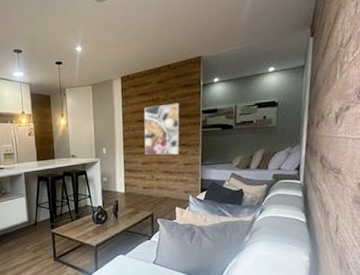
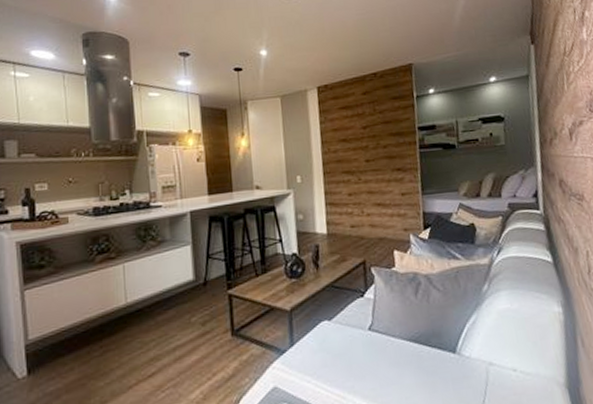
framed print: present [144,102,180,155] -> none [347,118,394,183]

